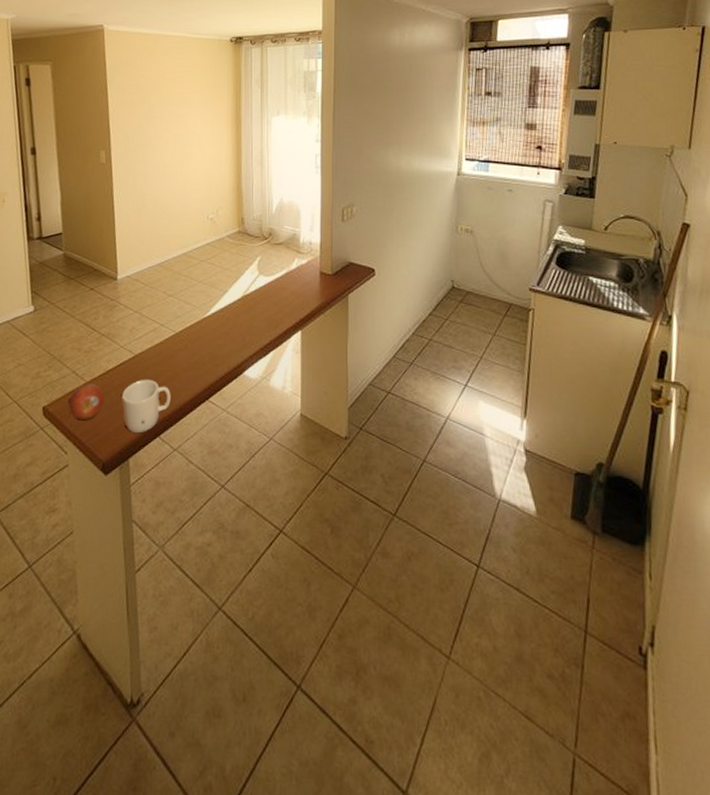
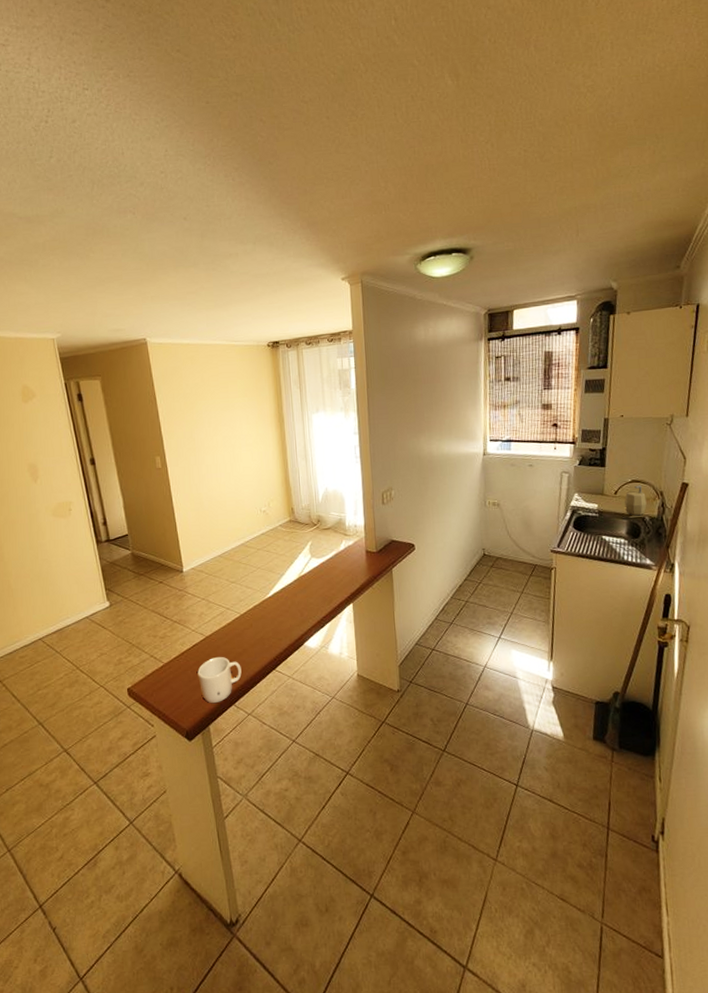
fruit: present [69,383,105,420] -> none [151,664,183,696]
soap dispenser: none [616,222,641,257] -> present [624,485,647,516]

